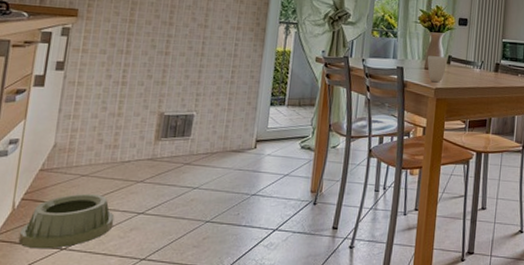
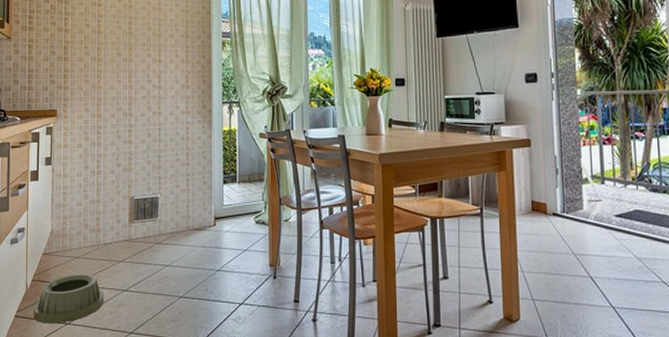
cup: present [427,56,448,83] -> none [368,121,389,148]

